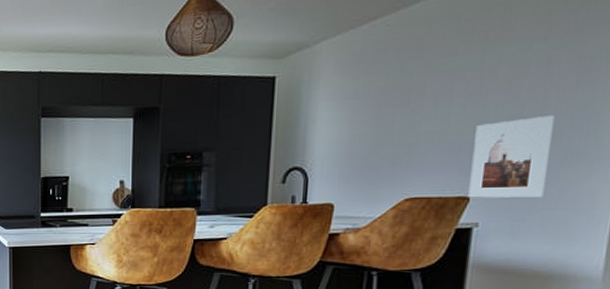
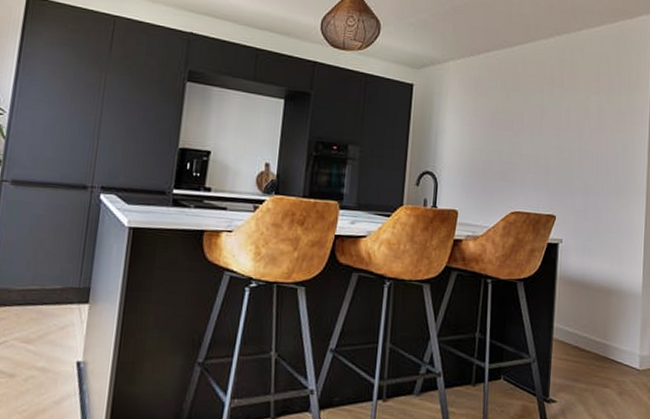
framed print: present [468,114,554,198] -> none [555,153,606,221]

